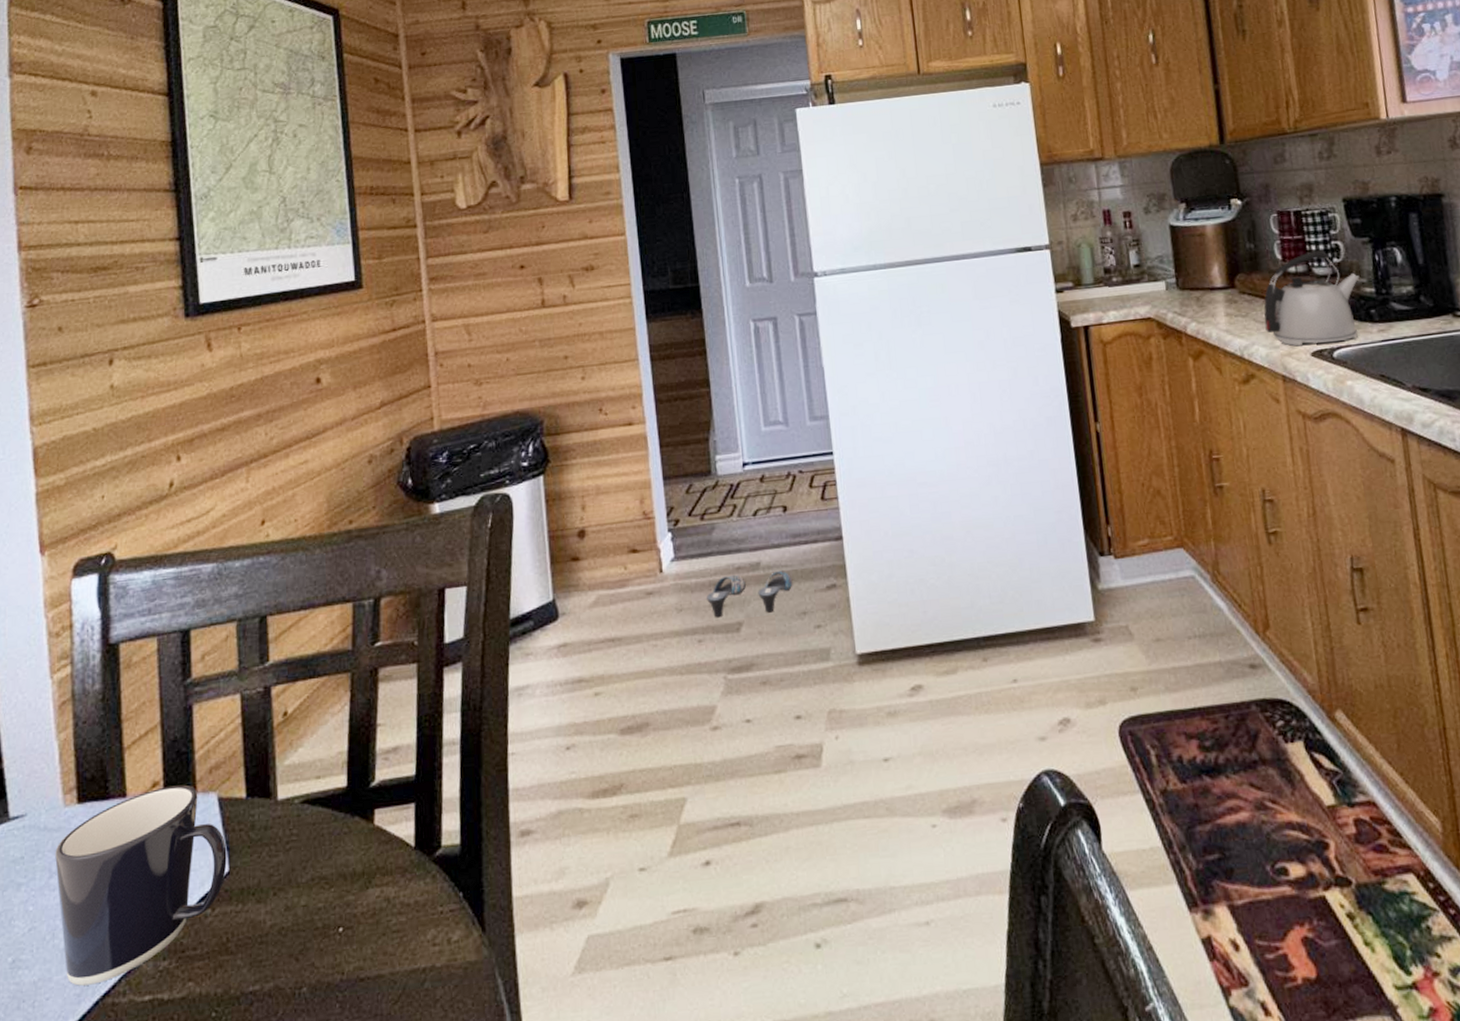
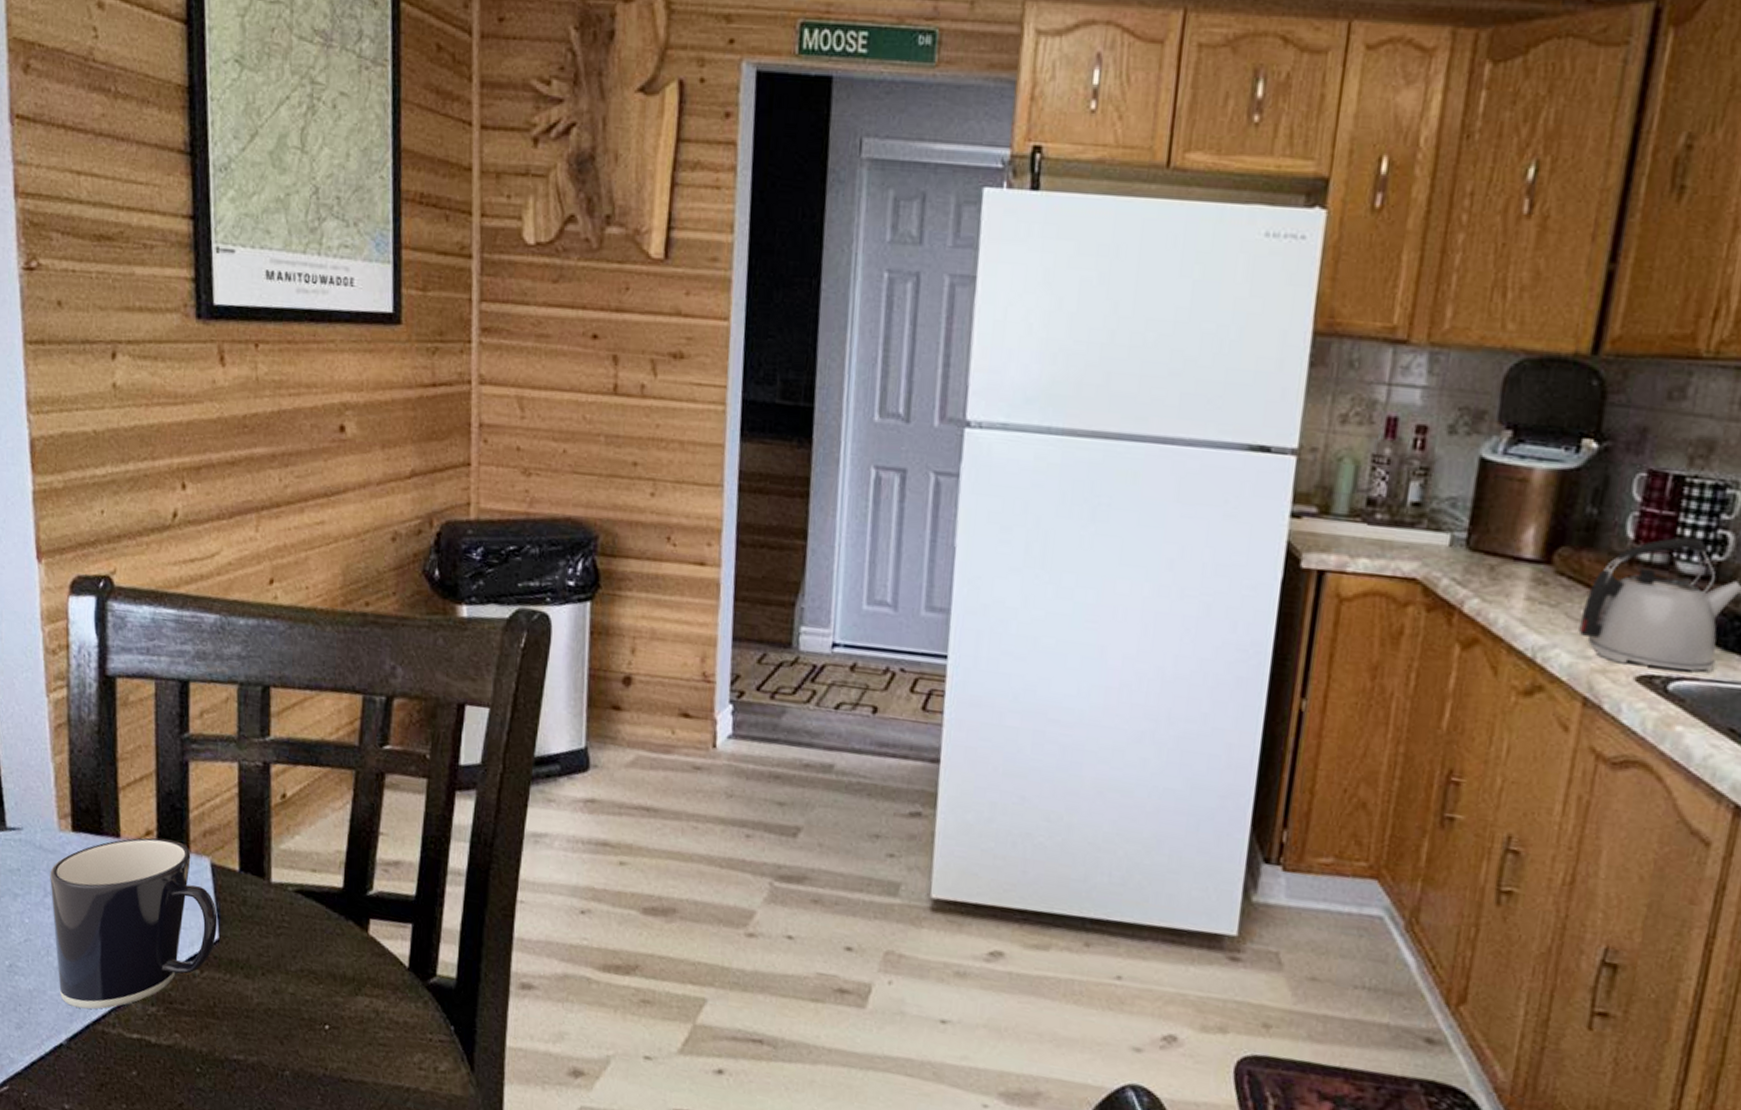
slippers: present [707,571,793,618] -> none [763,771,870,826]

